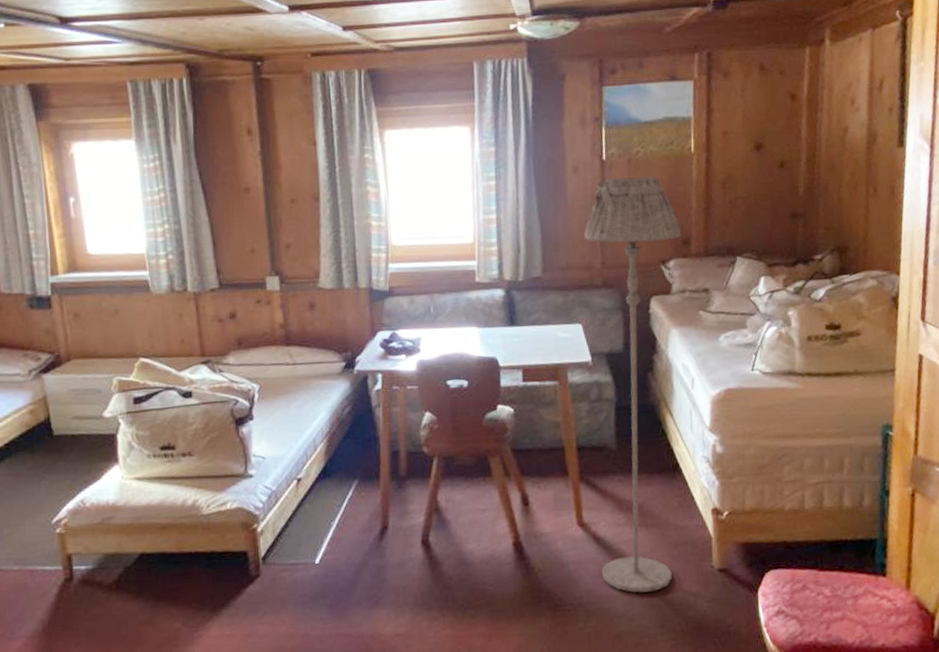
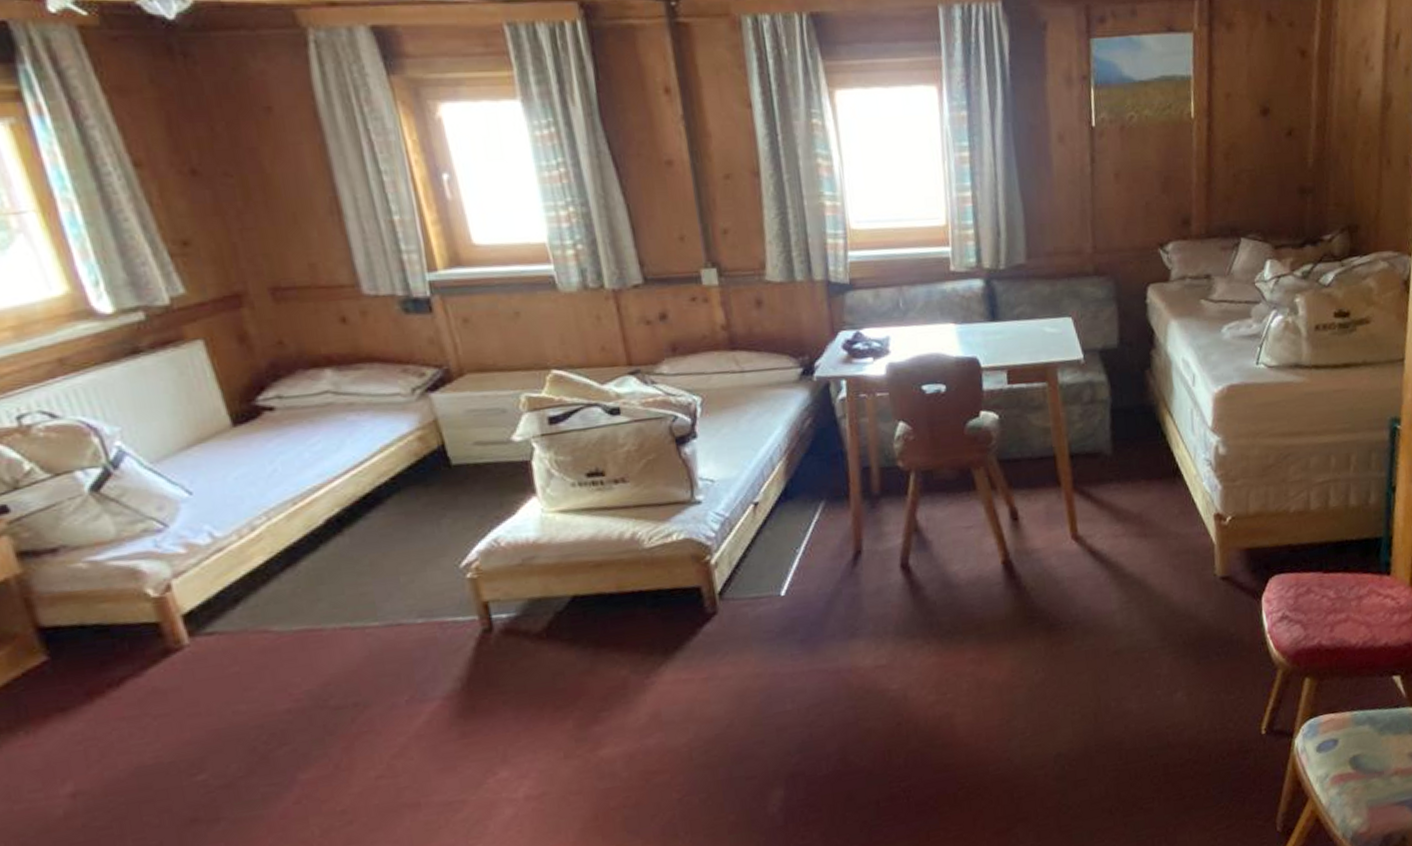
floor lamp: present [584,176,682,593] -> none [1072,146,1181,607]

